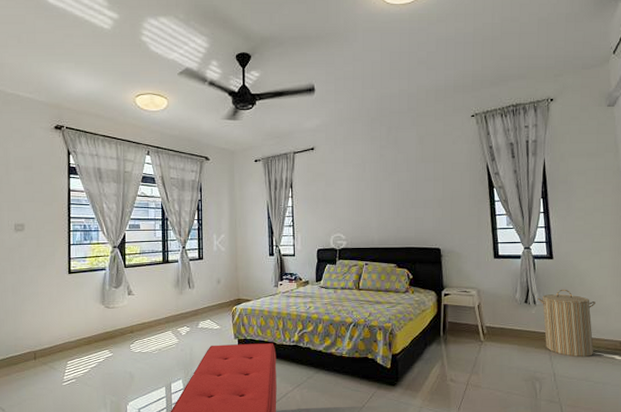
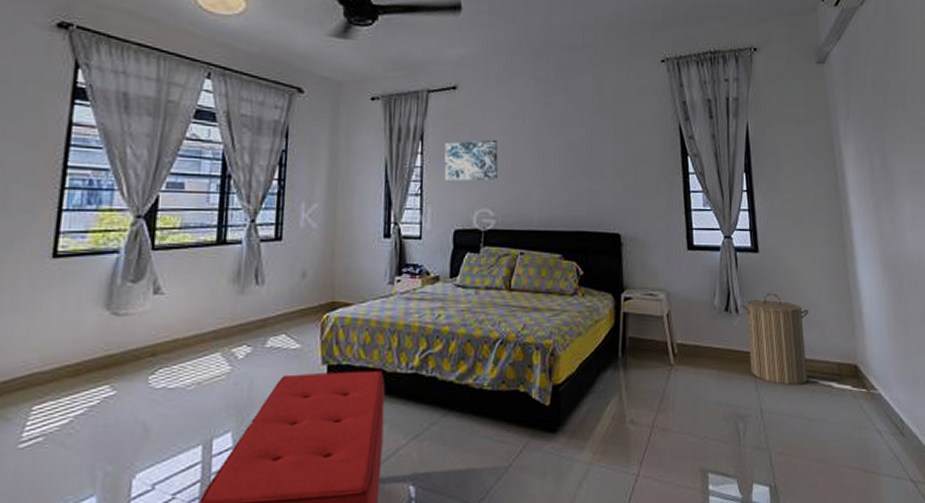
wall art: none [308,184,346,216] -> present [444,139,498,182]

